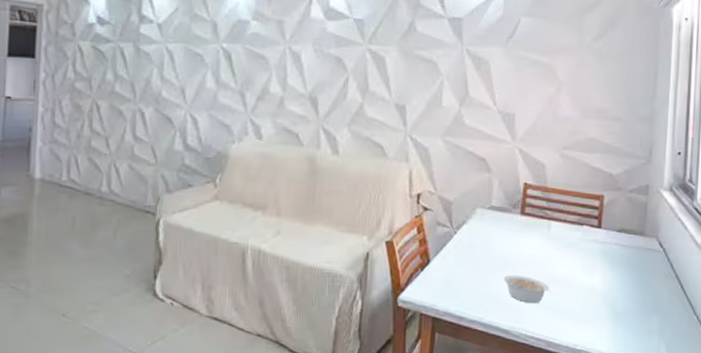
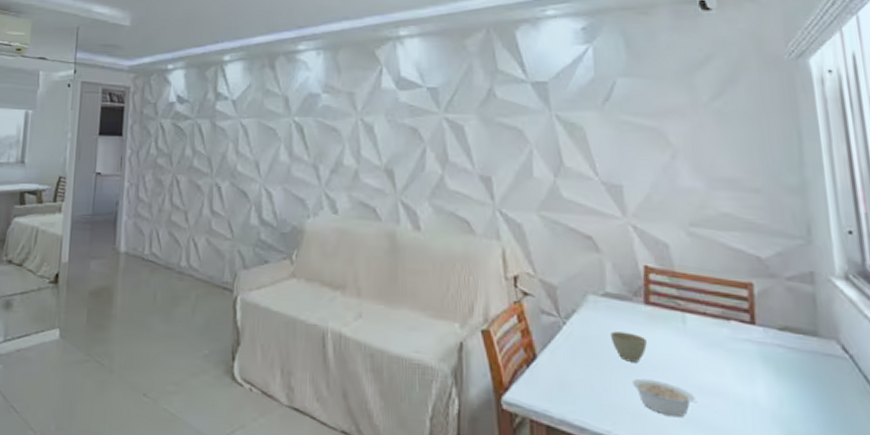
cup: none [491,238,519,262] -> present [610,331,647,362]

